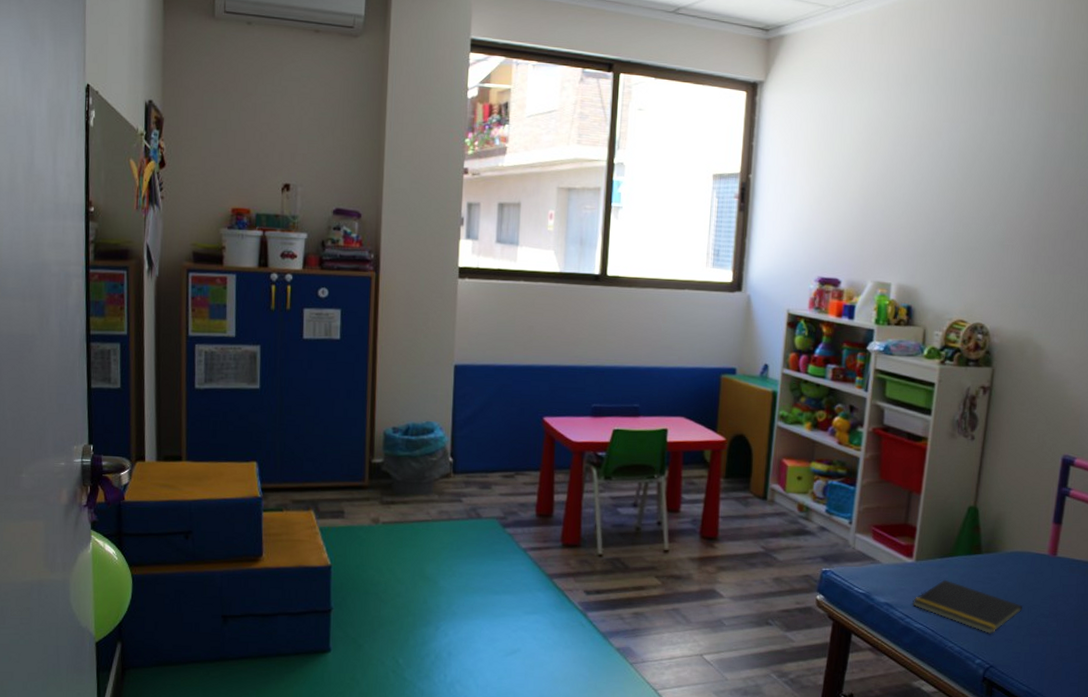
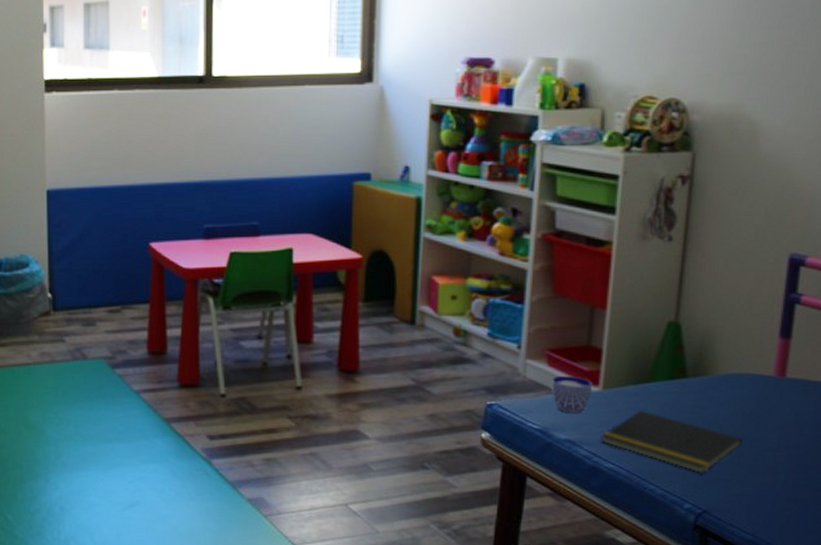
cup: none [875,548,908,581] -> present [552,375,593,413]

